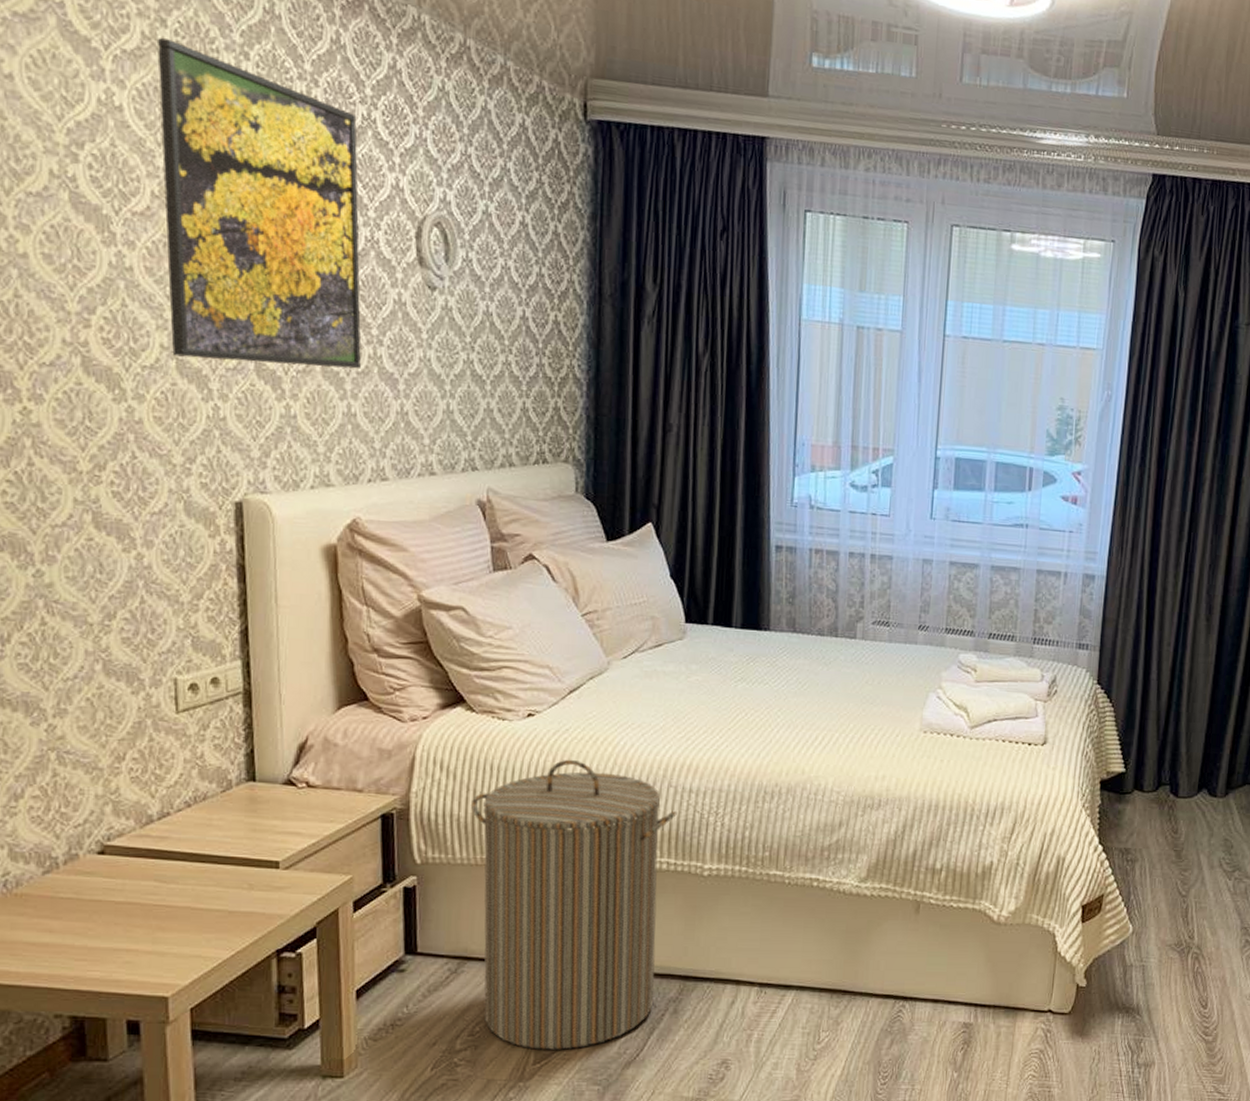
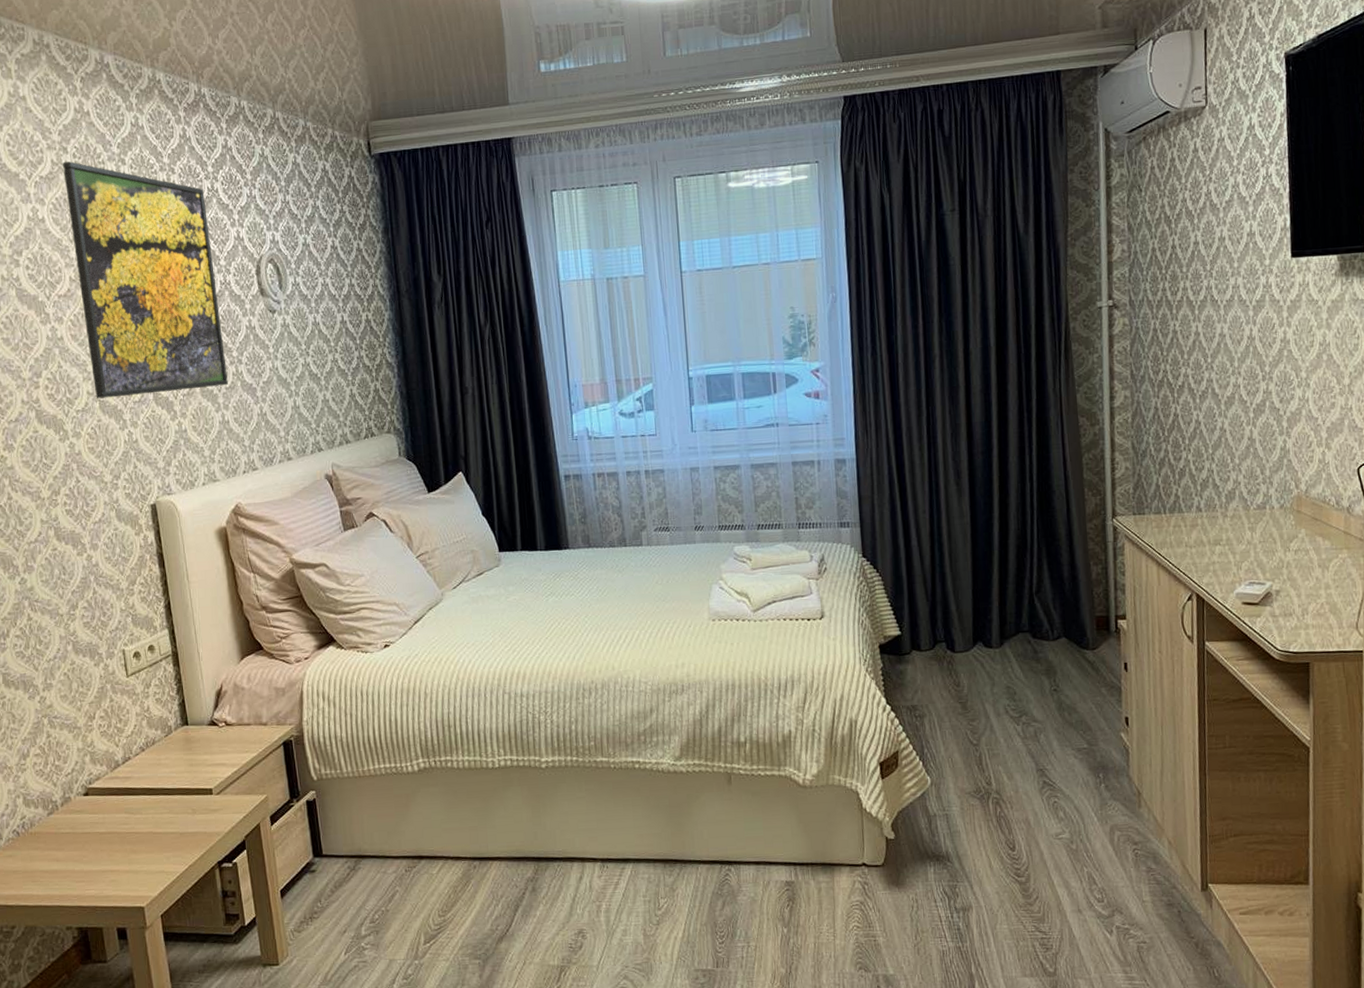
laundry hamper: present [470,759,677,1050] -> none [349,679,515,931]

